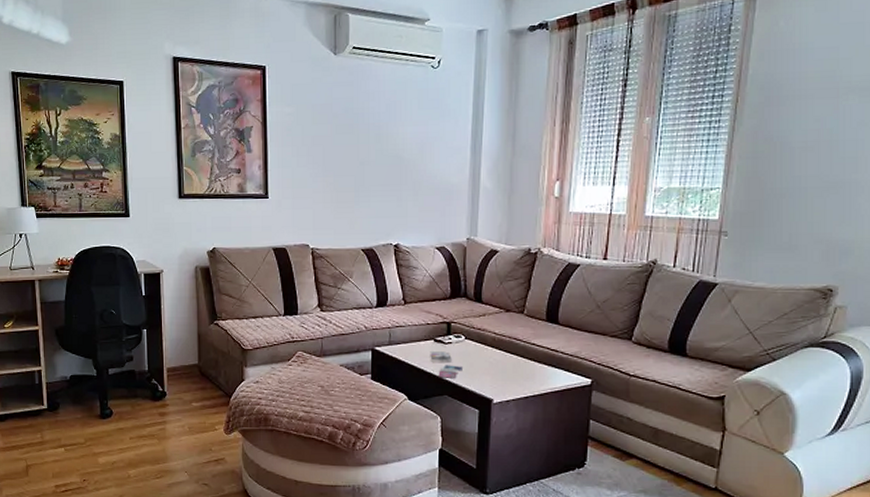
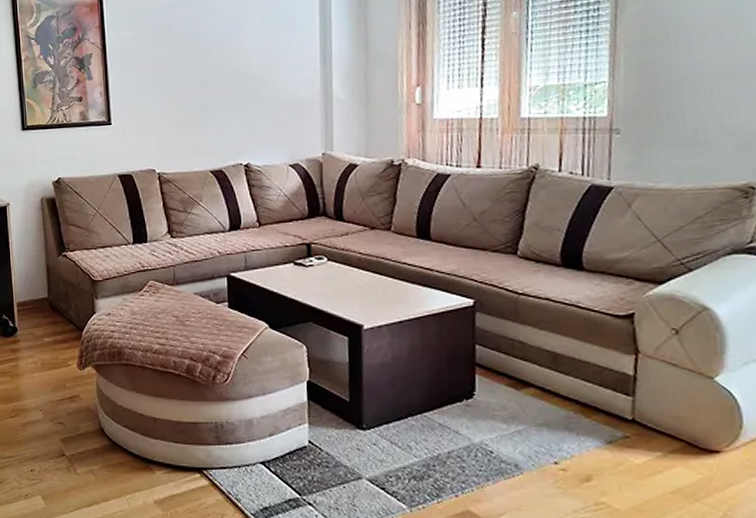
magazine: present [430,351,463,378] -> none [290,275,327,304]

